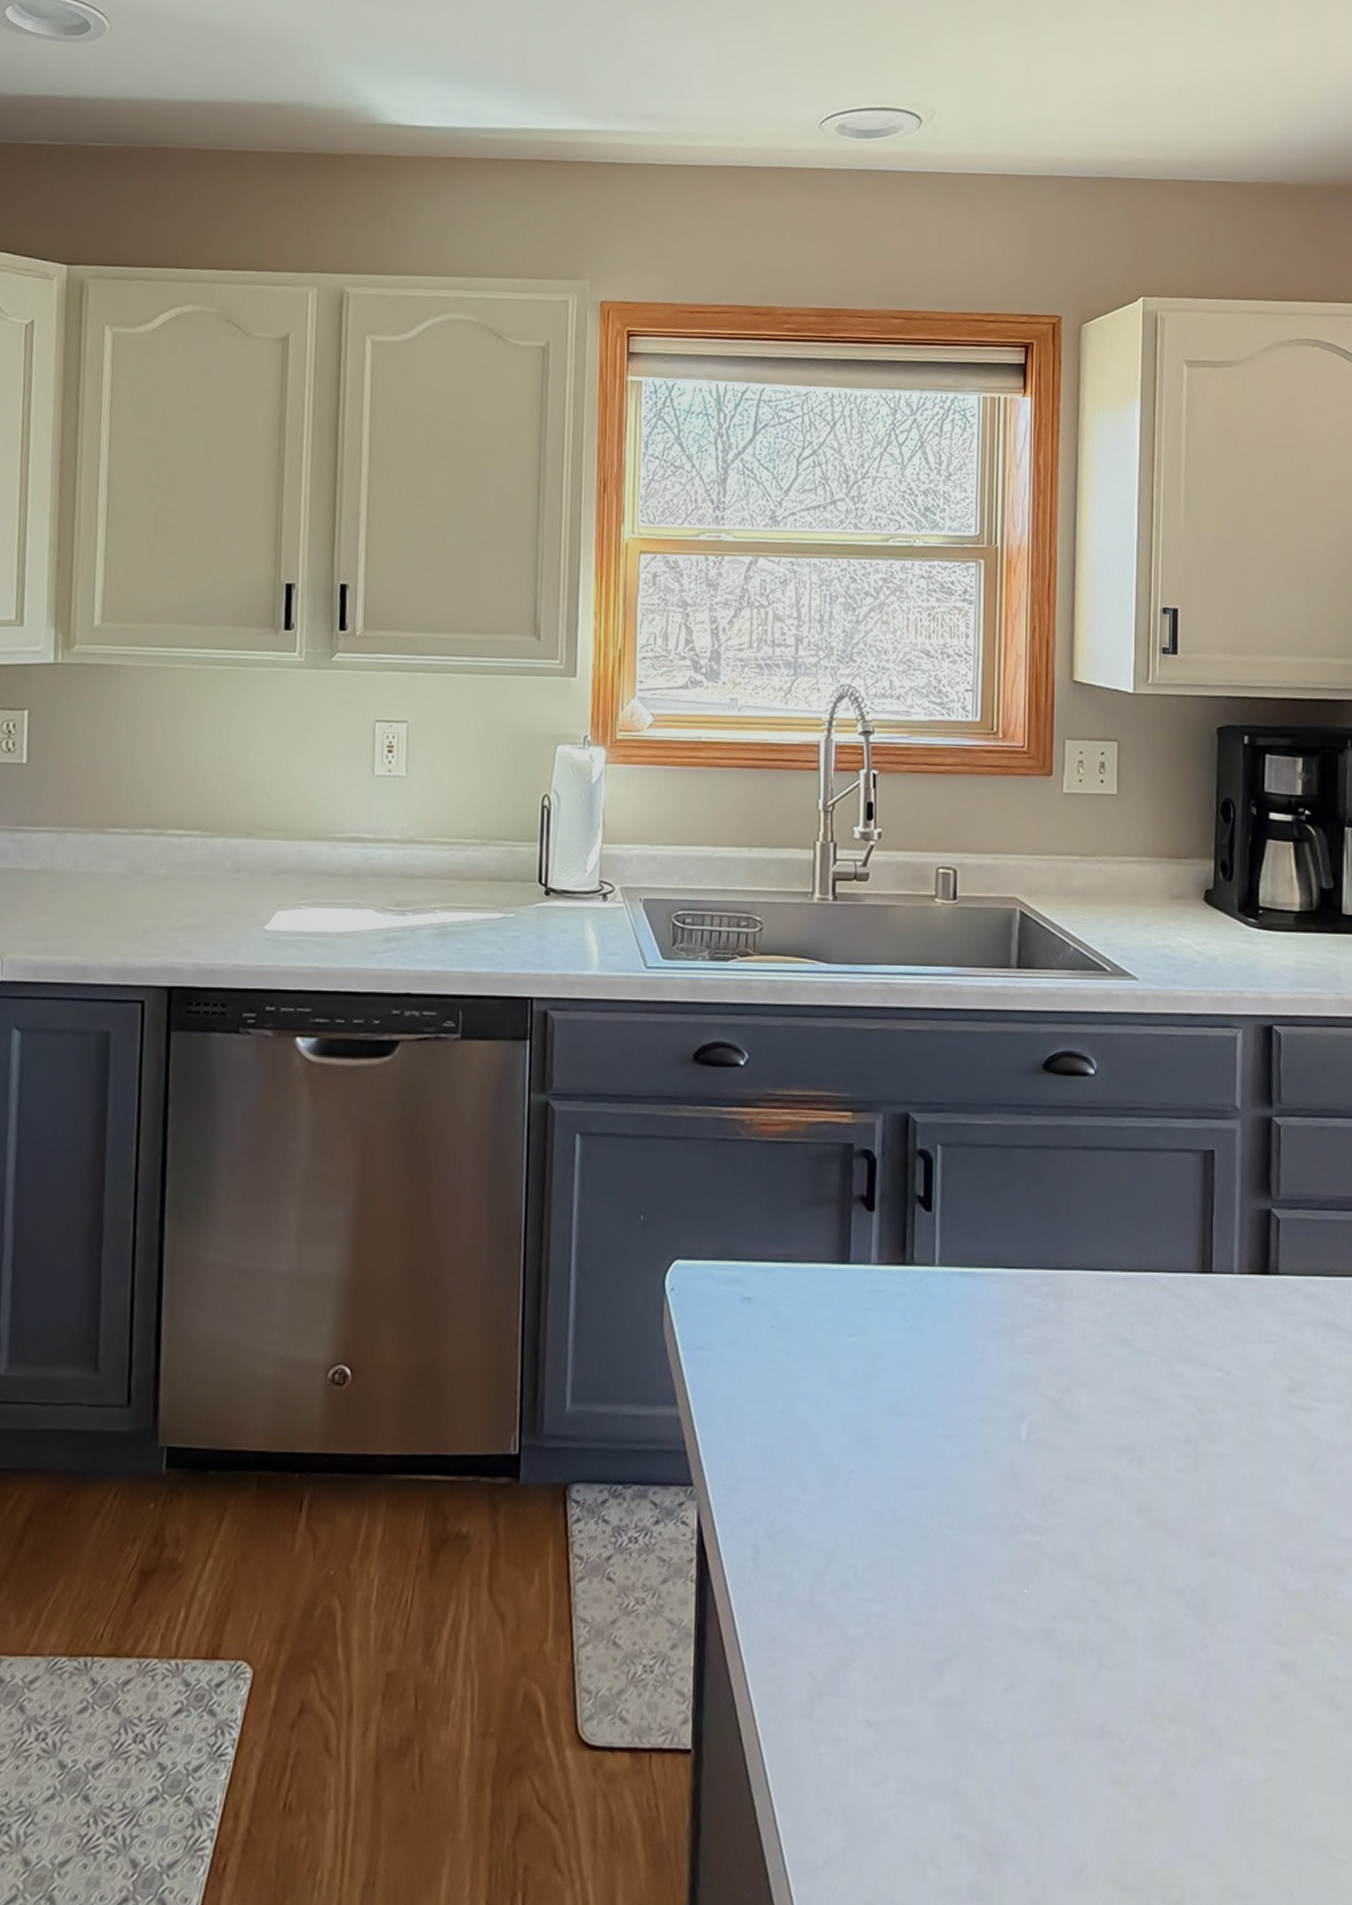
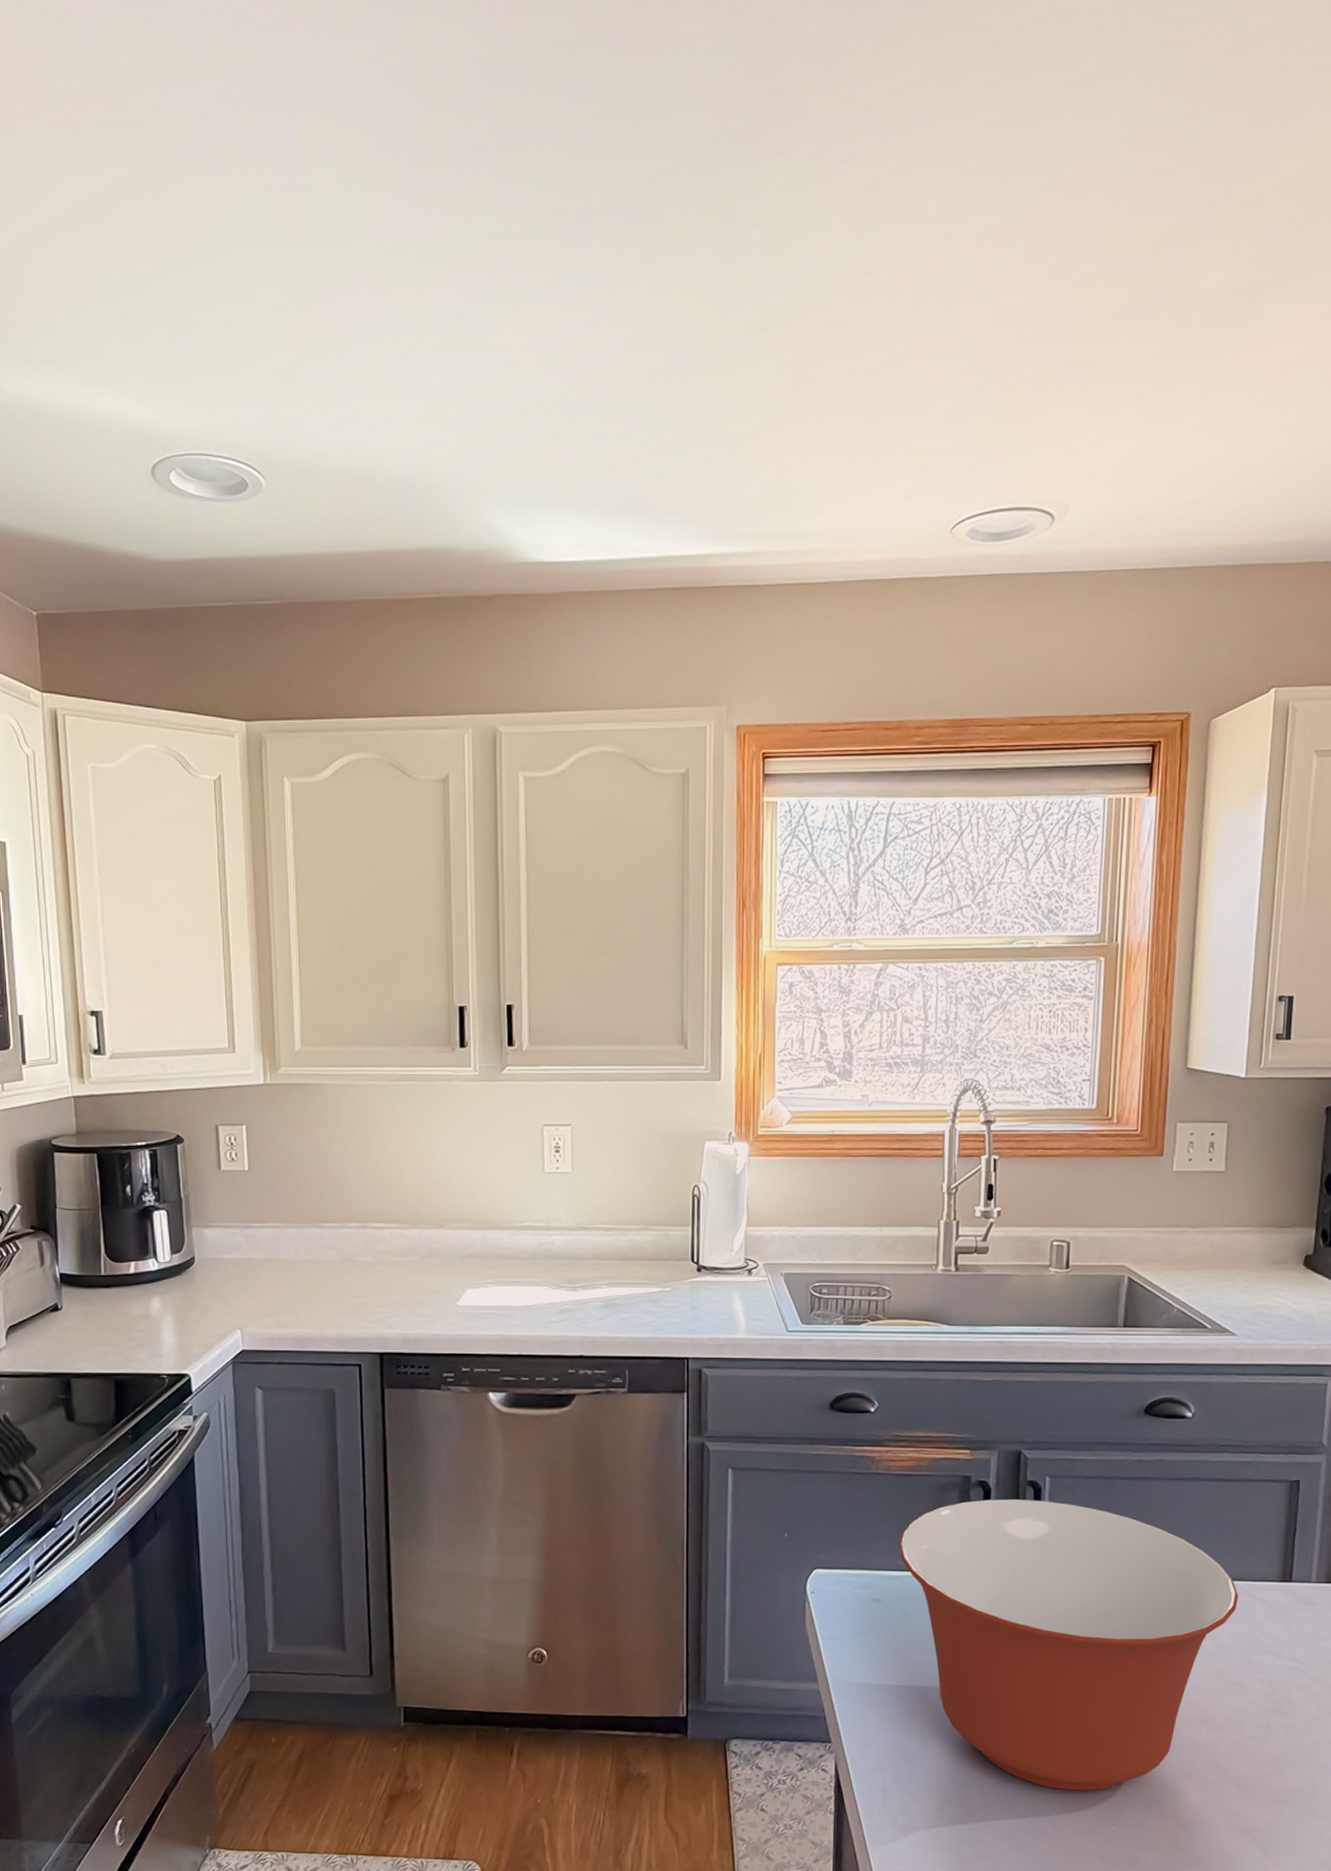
mixing bowl: none [772,1172,1155,1544] -> present [899,1499,1238,1791]

